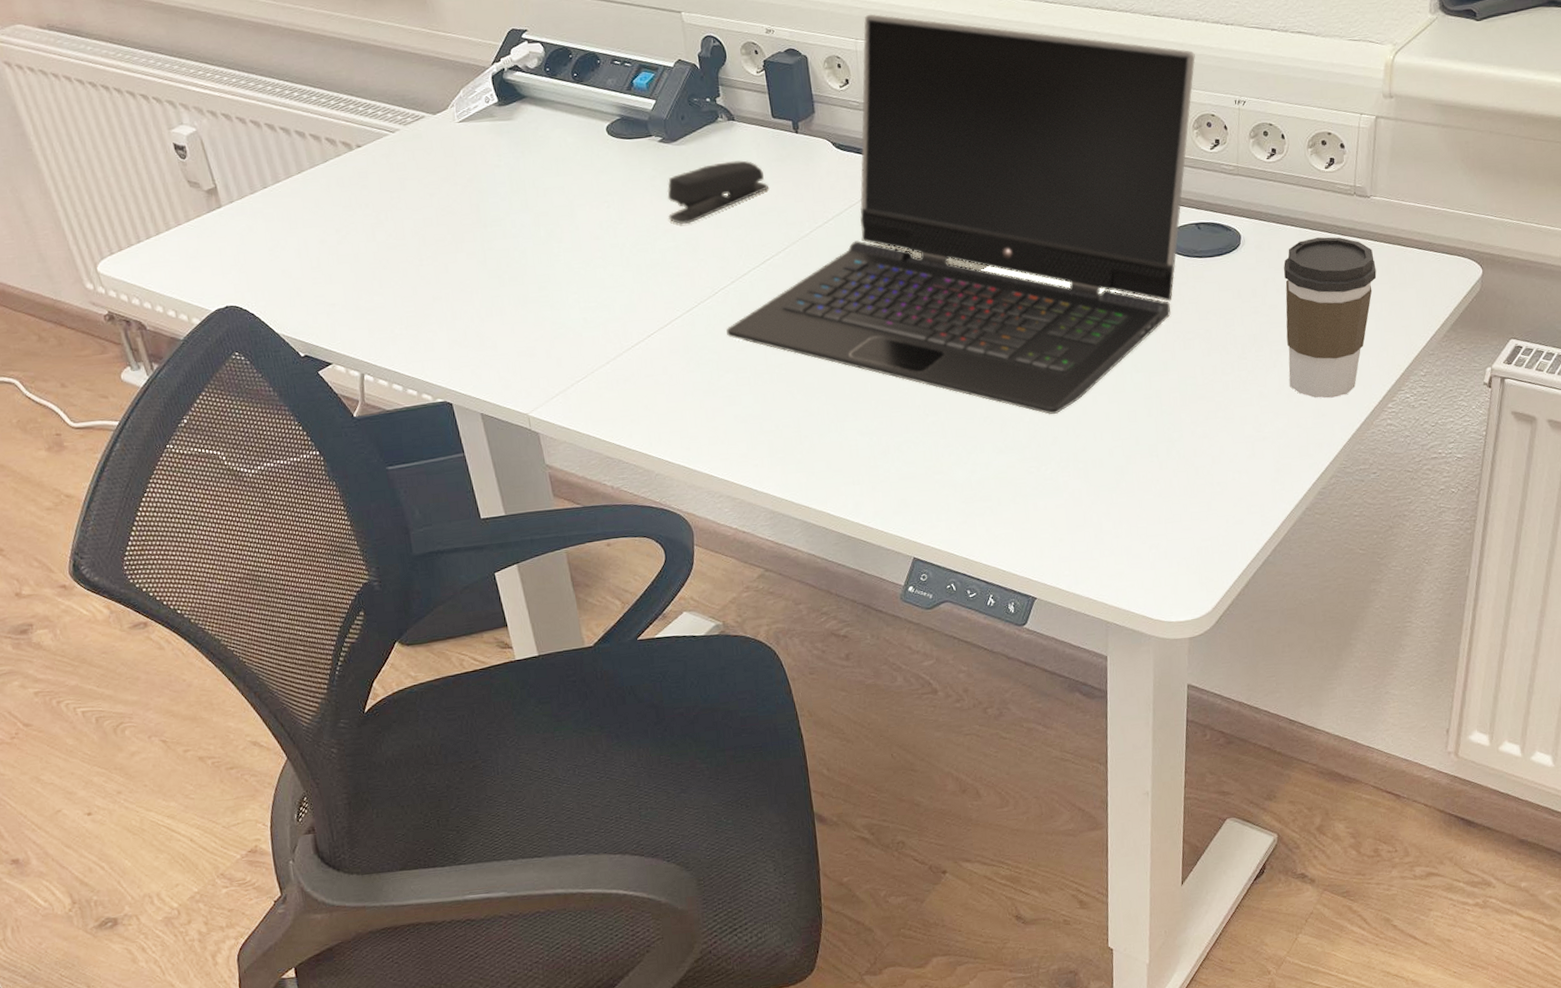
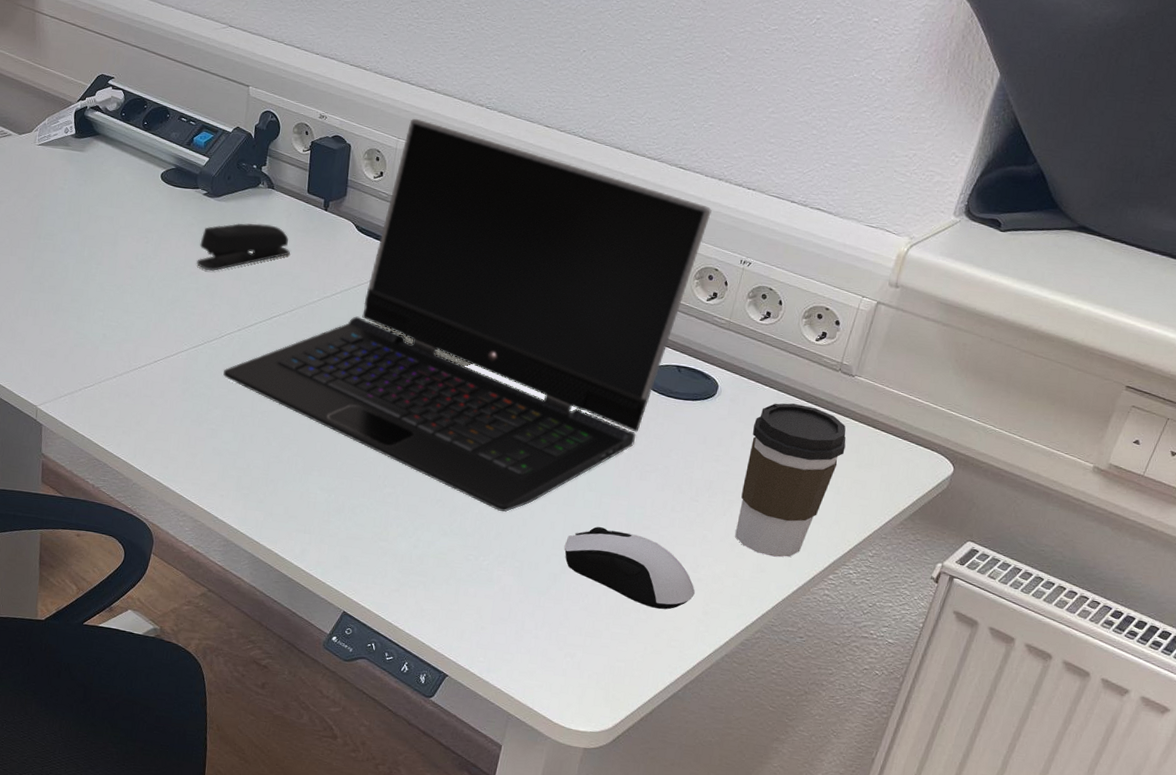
computer mouse: none [1124,406,1263,478] -> present [564,527,695,610]

